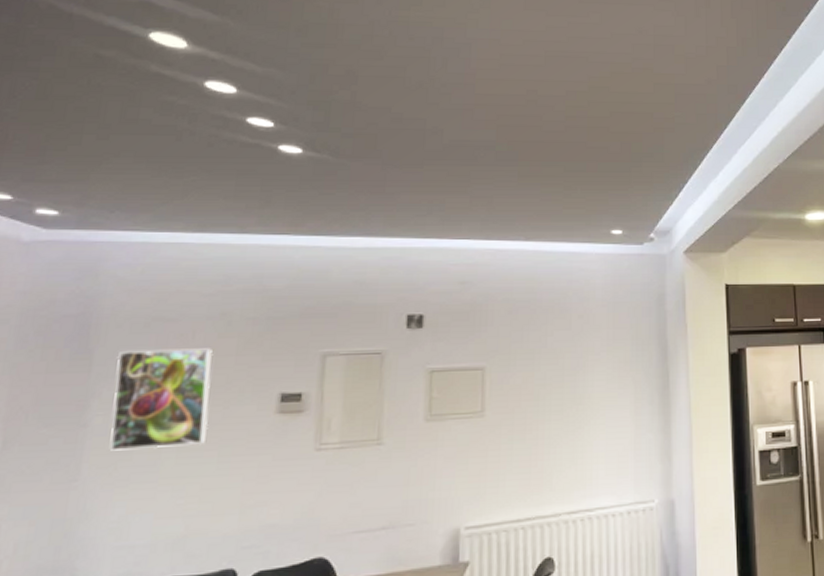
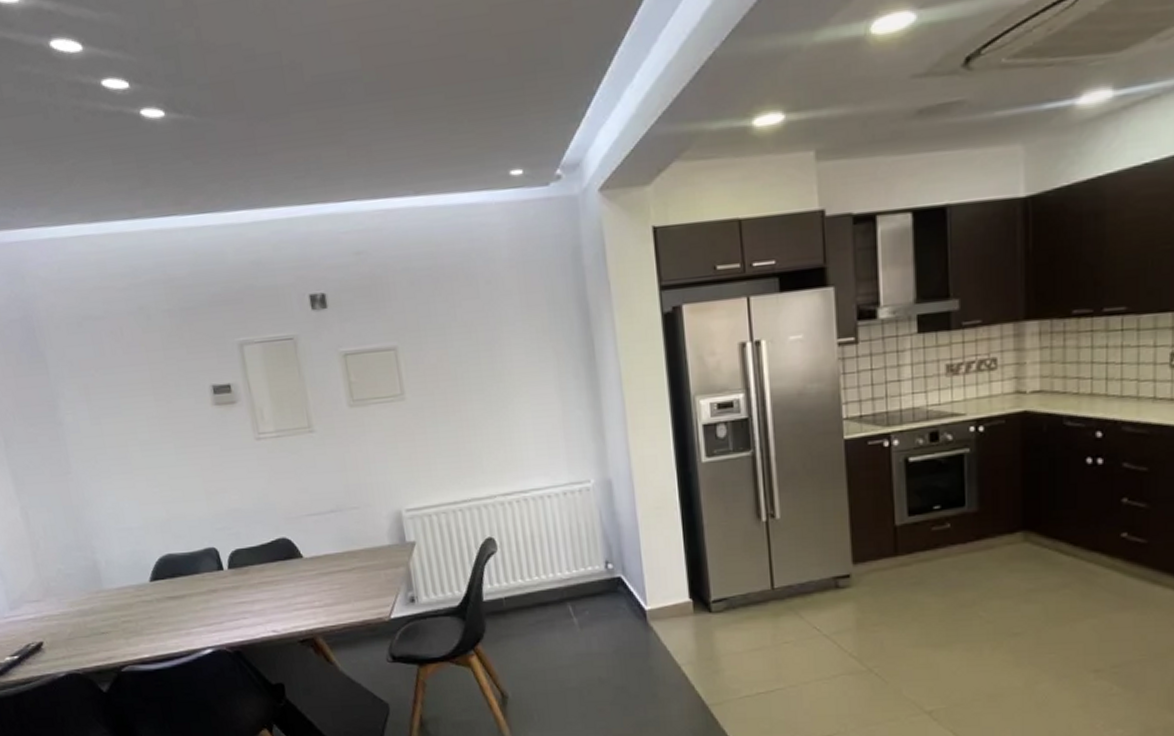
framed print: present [110,348,214,451] -> none [65,344,162,446]

